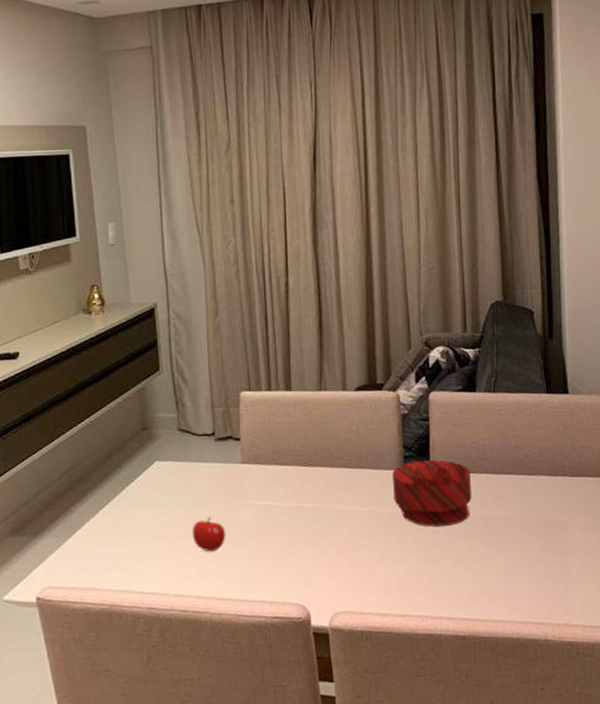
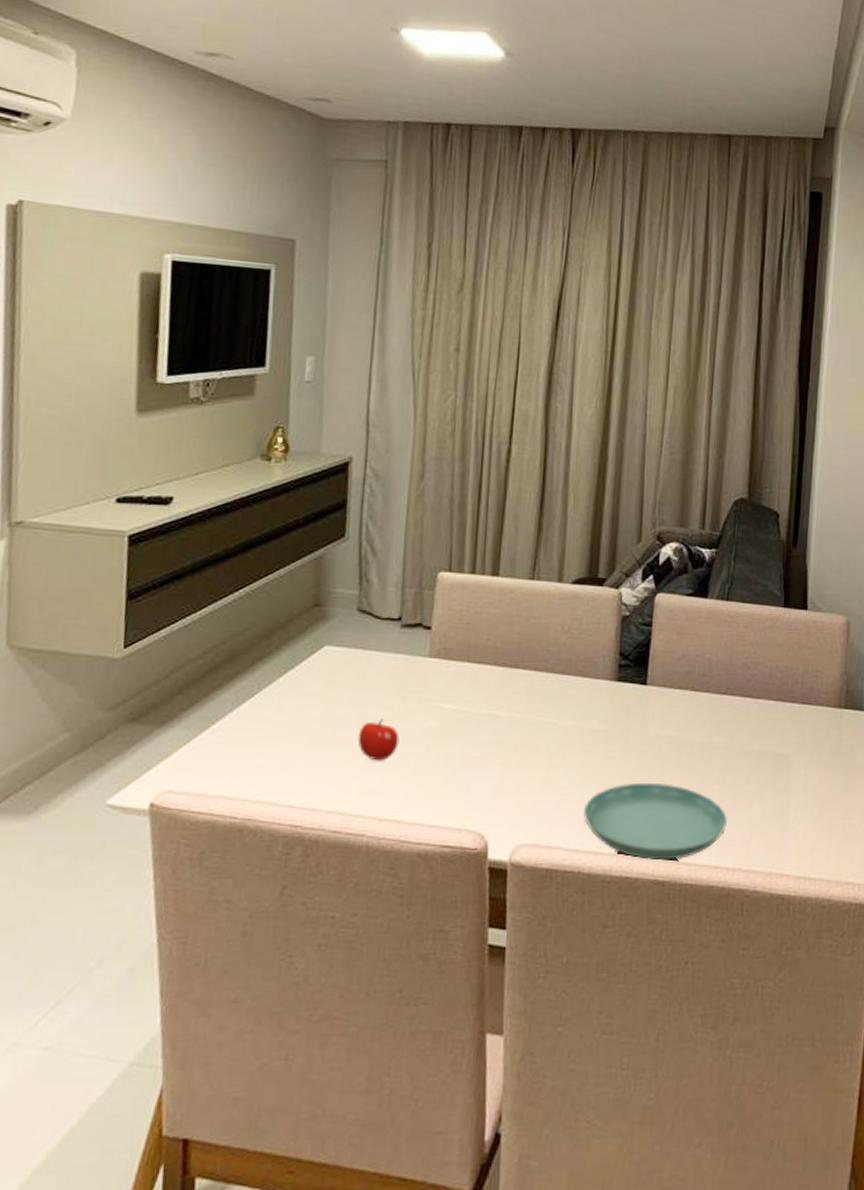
saucer: none [388,553,516,619] -> present [584,782,728,861]
bowl: present [392,459,472,527] -> none [602,671,691,750]

